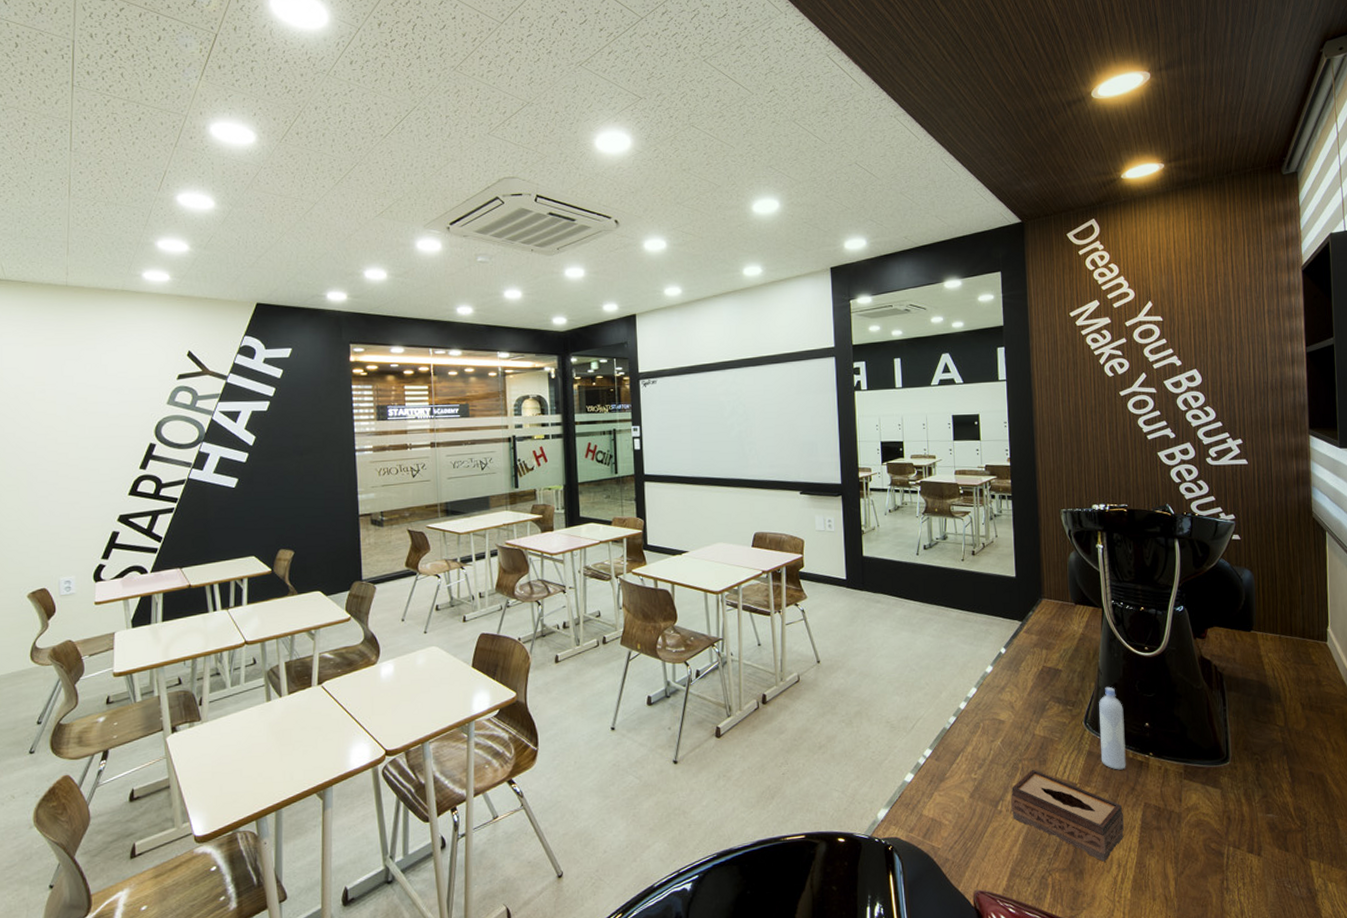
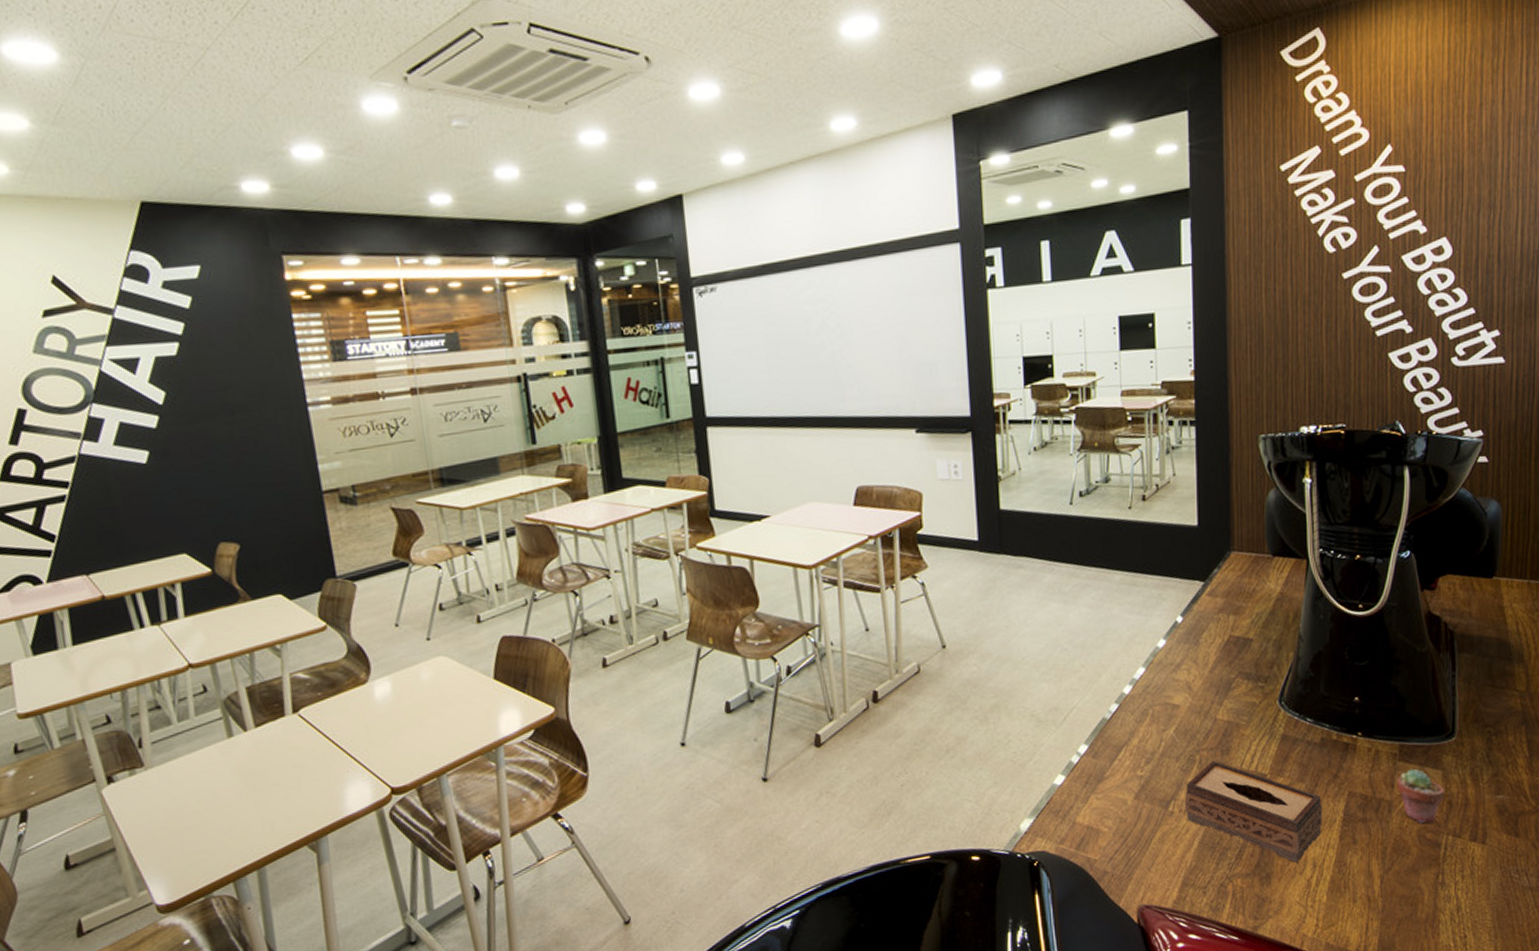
bottle: present [1099,686,1126,770] -> none [1298,655,1328,755]
potted succulent: none [1184,786,1224,835] -> present [1397,769,1444,824]

